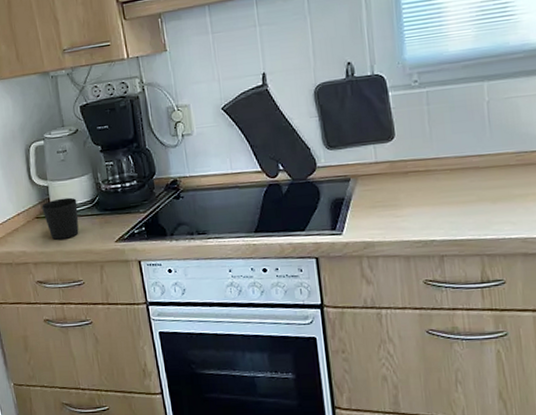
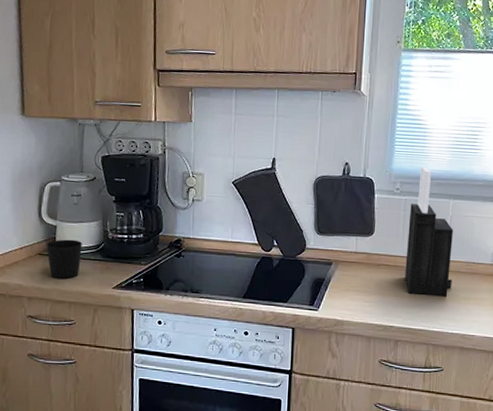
knife block: none [434,49,502,200] -> present [405,166,453,297]

